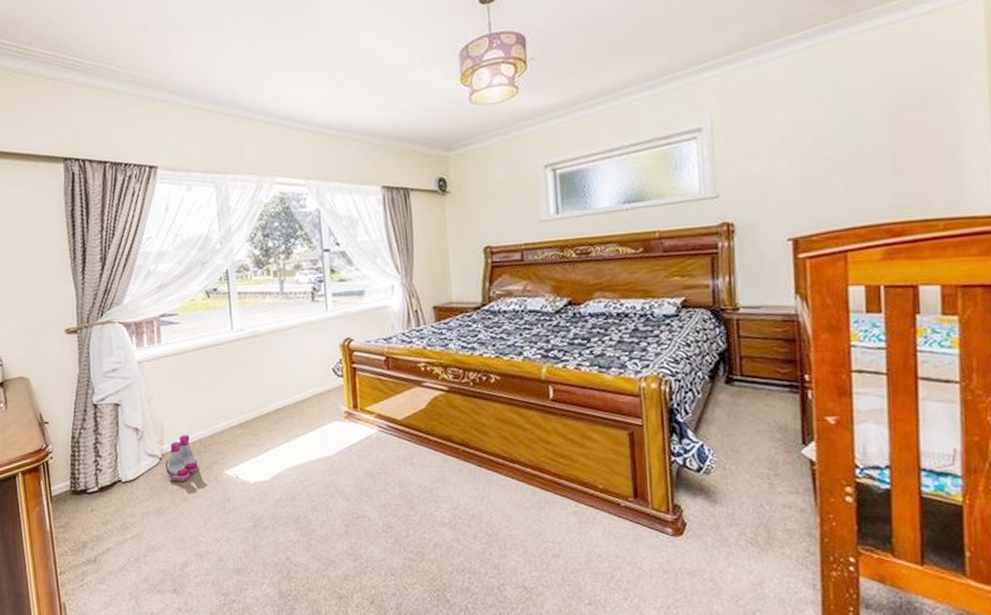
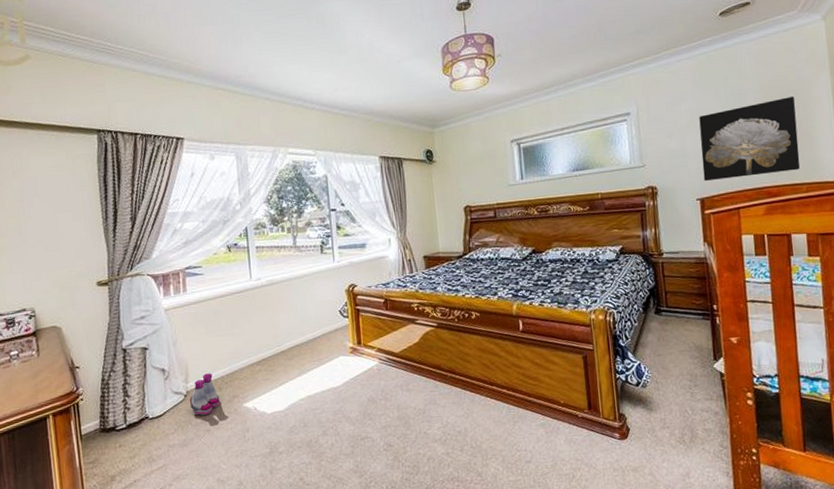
wall art: none [796,103,937,216] -> present [699,97,800,181]

